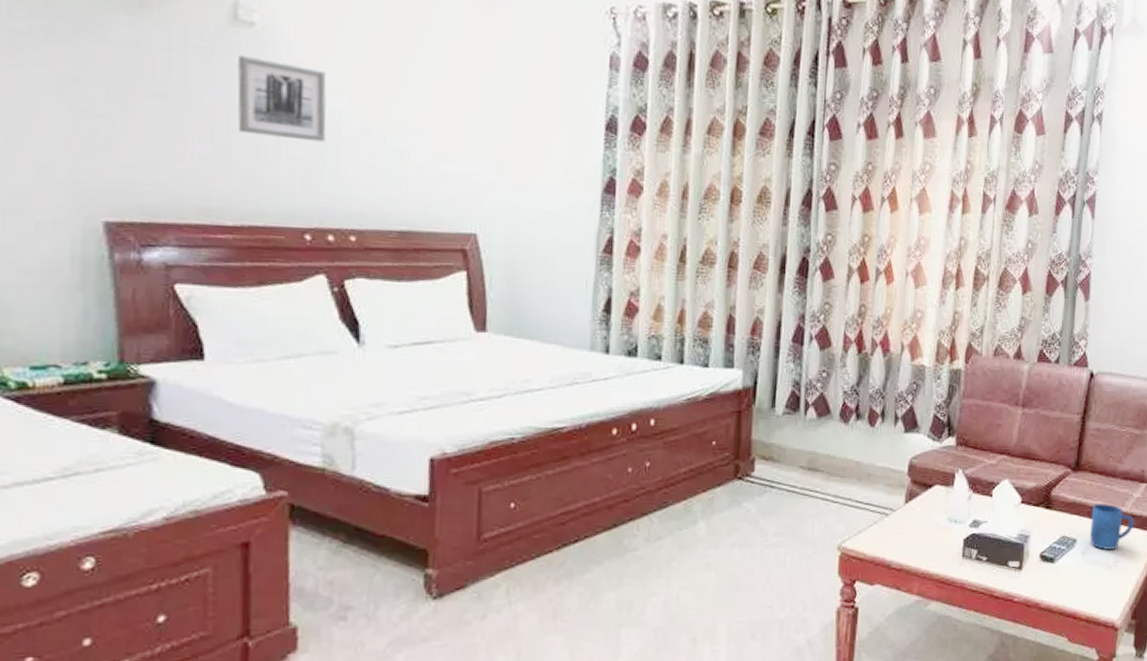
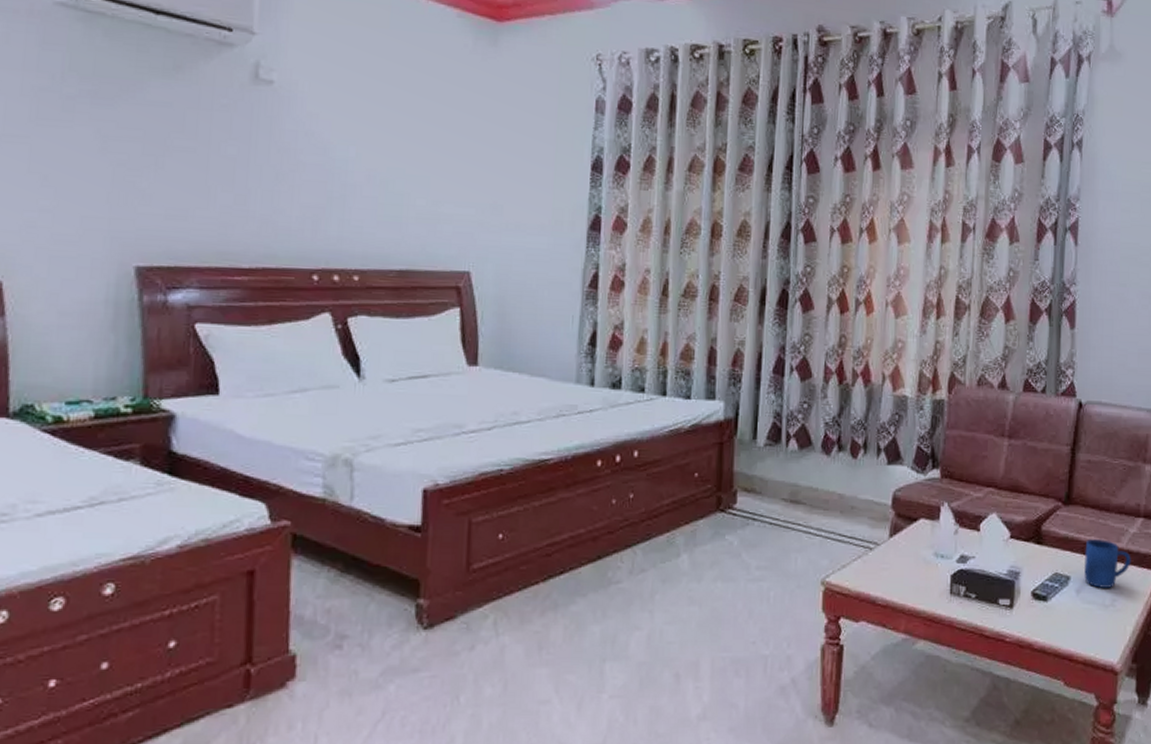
wall art: present [237,54,327,142] -> none [255,110,336,189]

